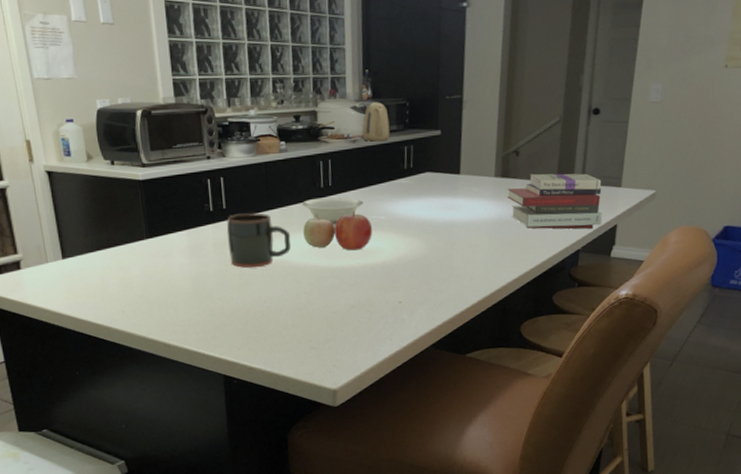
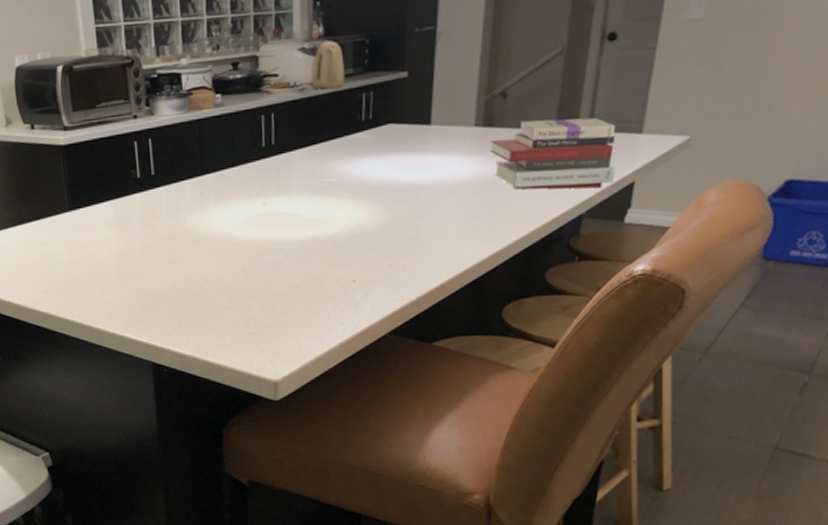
mug: present [226,213,292,268] -> none [155,178,228,243]
bowl: present [301,197,364,224] -> none [239,157,312,189]
fruit: present [303,213,335,248] -> none [241,177,279,218]
fruit: present [334,211,373,251] -> none [277,173,323,221]

